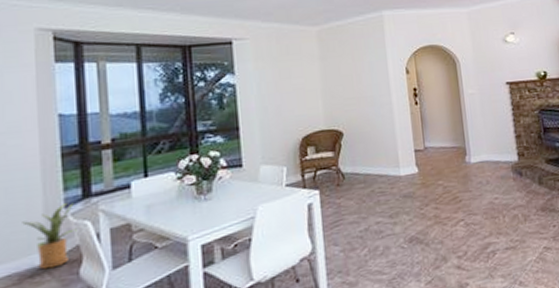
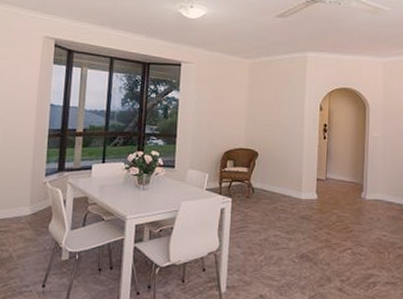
house plant: present [22,203,77,270] -> none [16,173,52,220]

